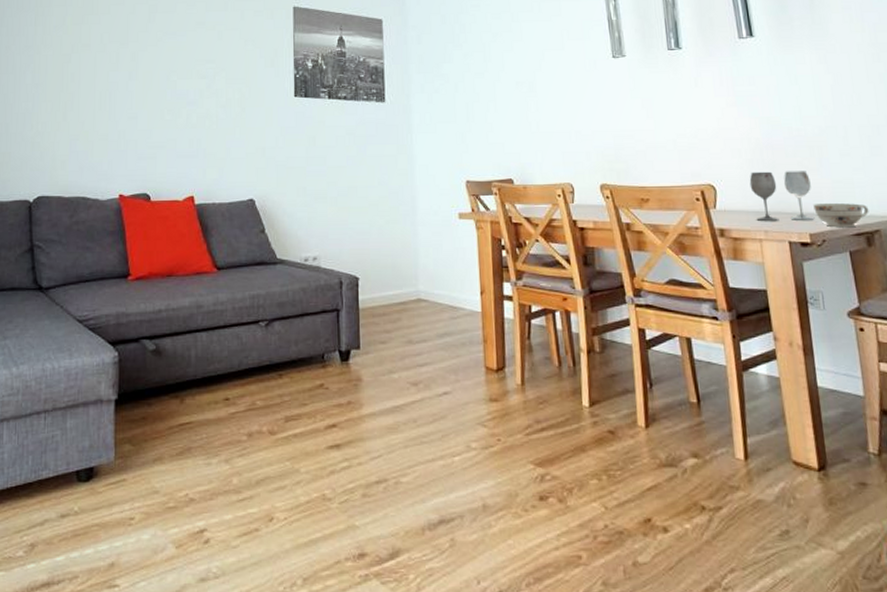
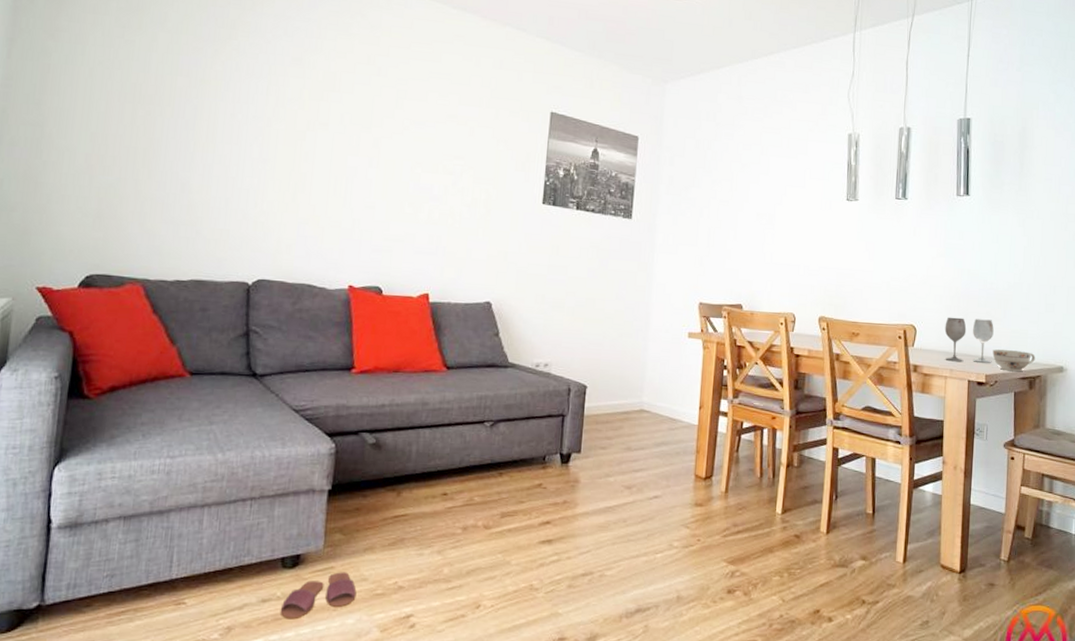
slippers: none [78,484,149,536] -> present [280,572,357,620]

